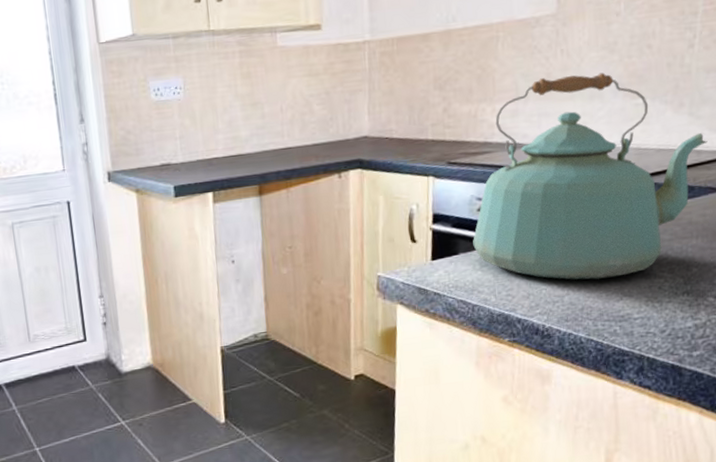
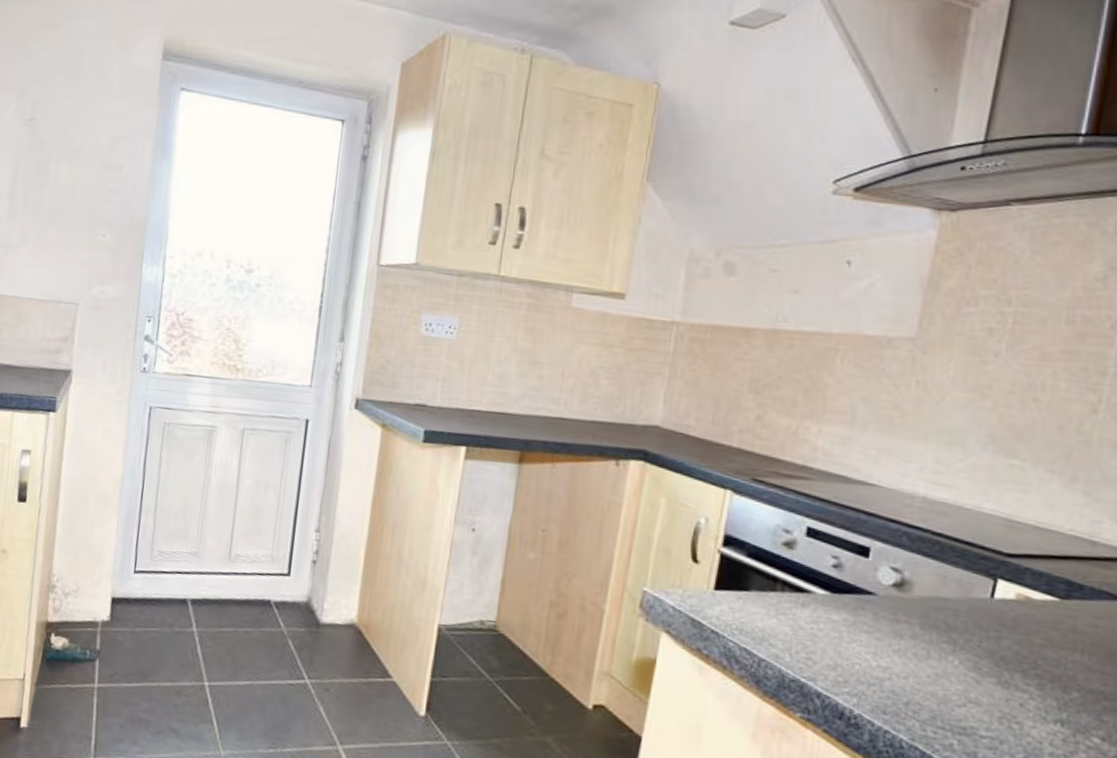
kettle: present [473,72,708,281] -> none [770,407,1108,676]

